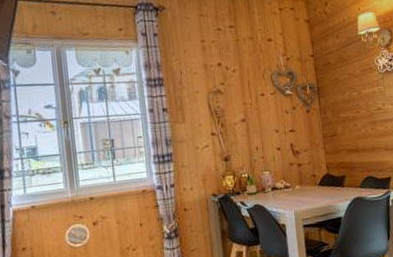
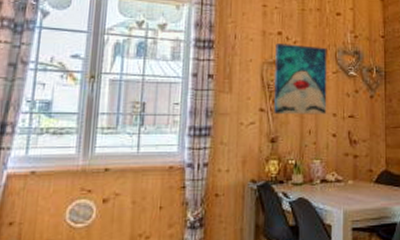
wall art: none [217,72,270,137] -> present [274,43,327,115]

